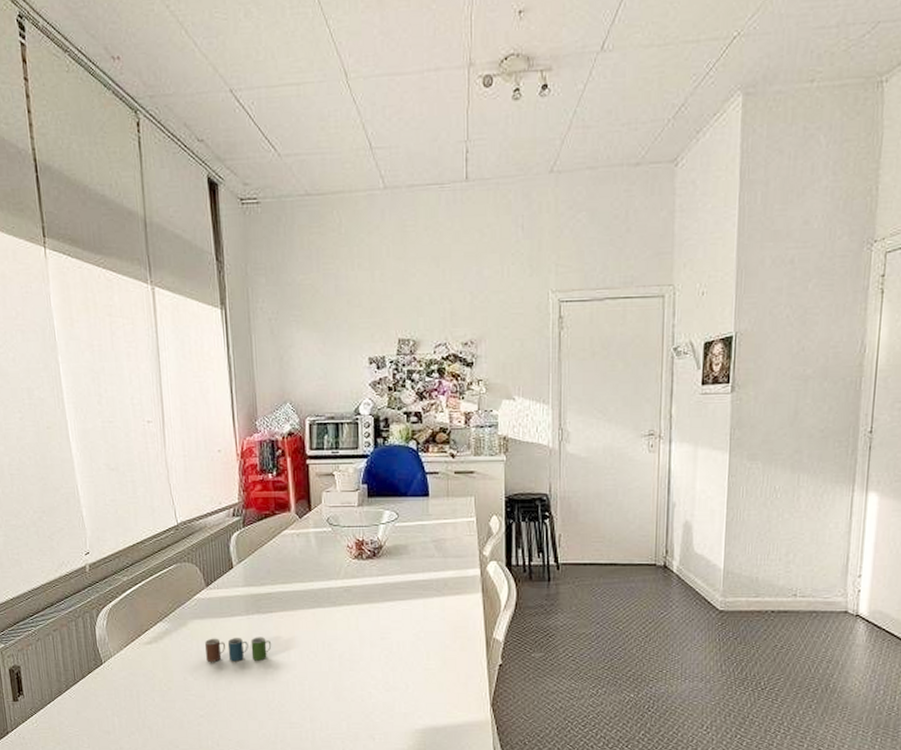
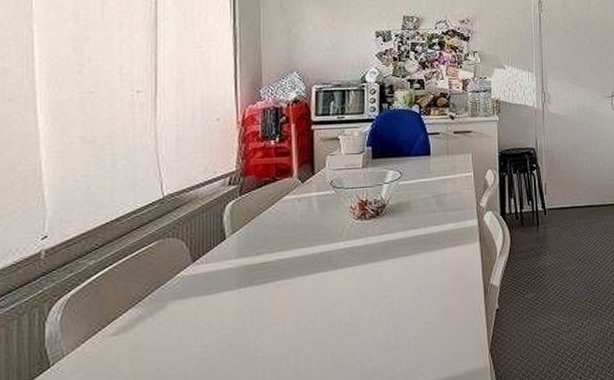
cup: present [205,637,272,662] -> none [187,310,265,347]

